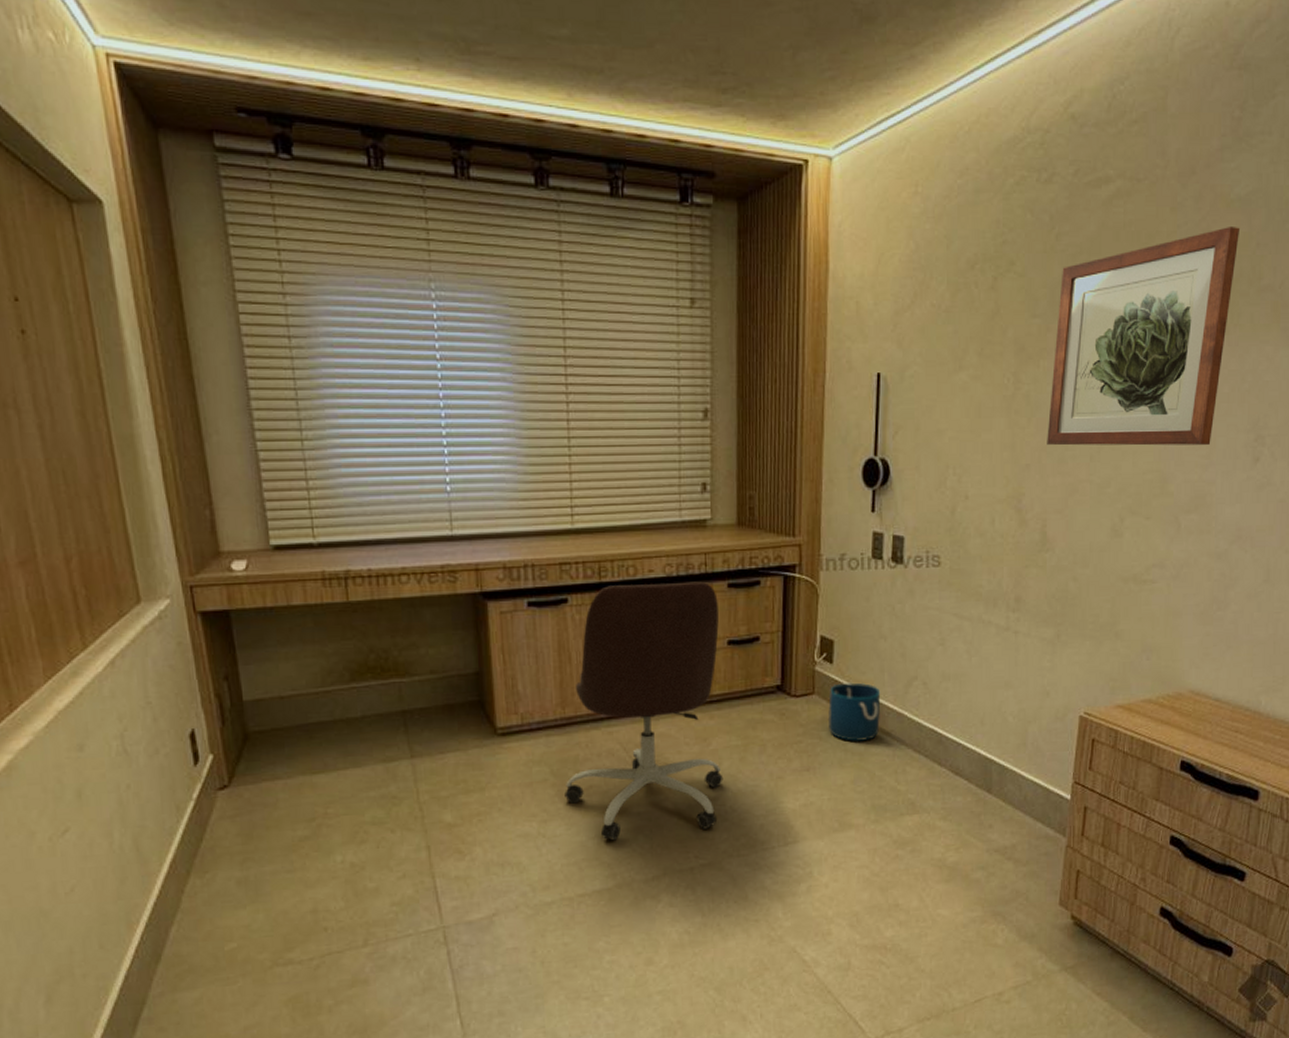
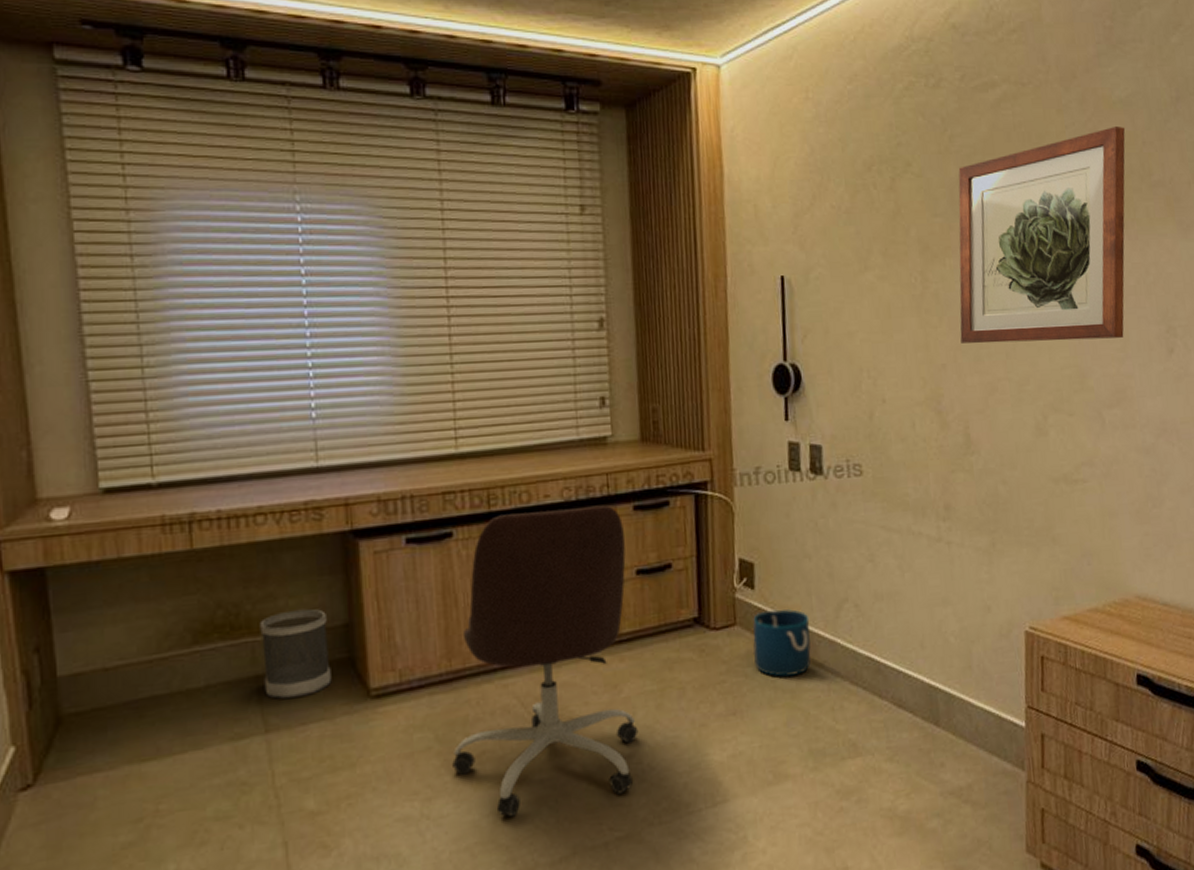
wastebasket: none [405,657,465,732] -> present [259,608,332,699]

